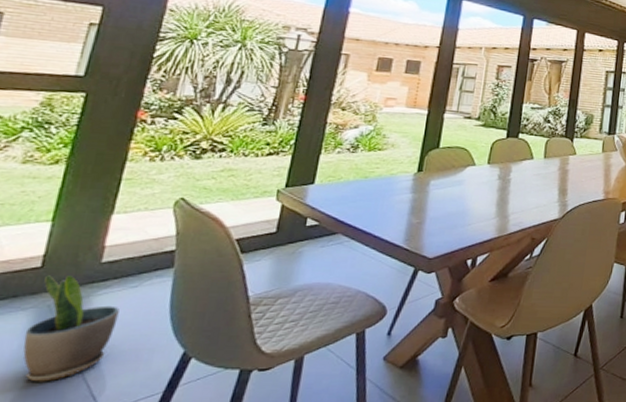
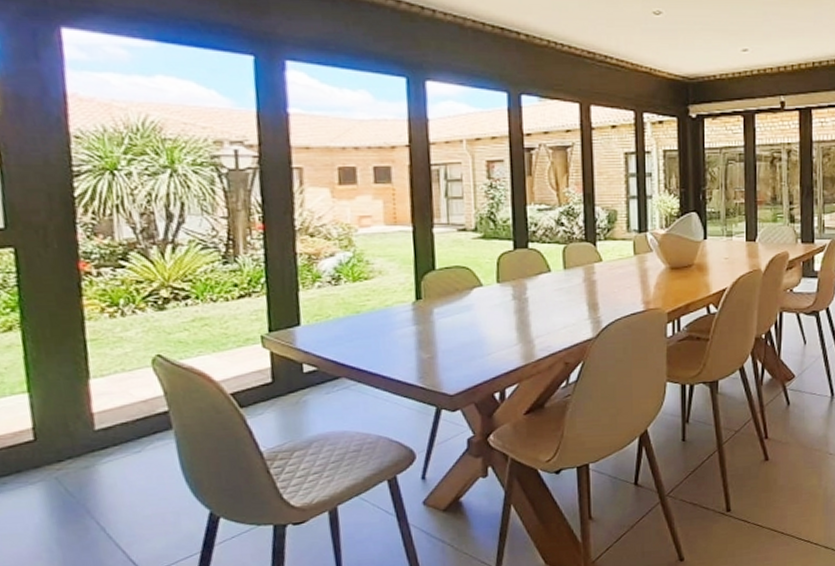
potted plant: present [23,275,119,382] -> none [42,446,132,552]

